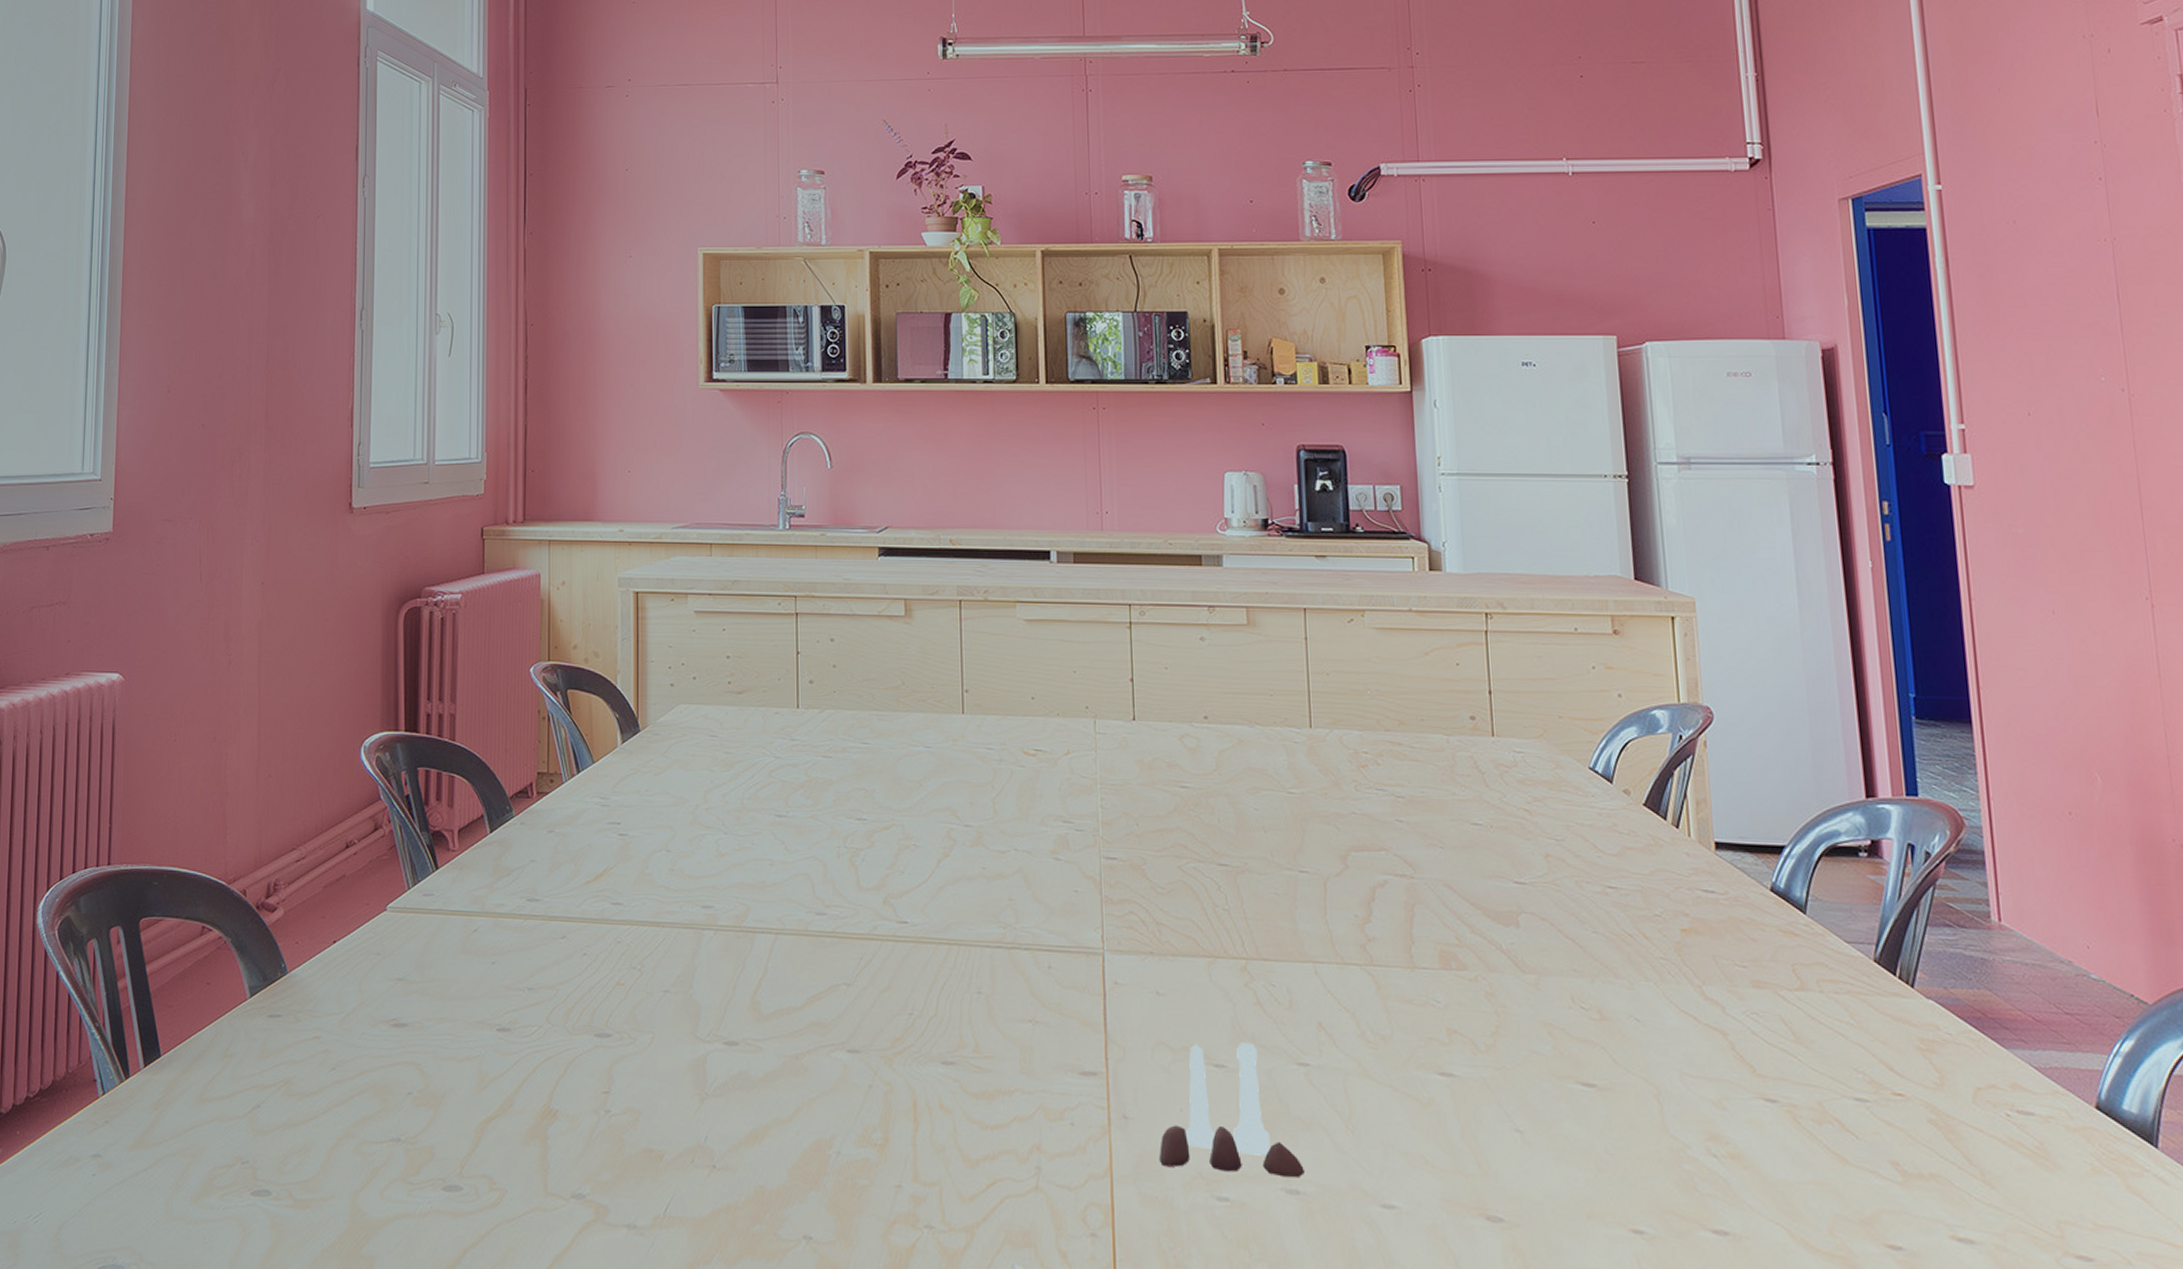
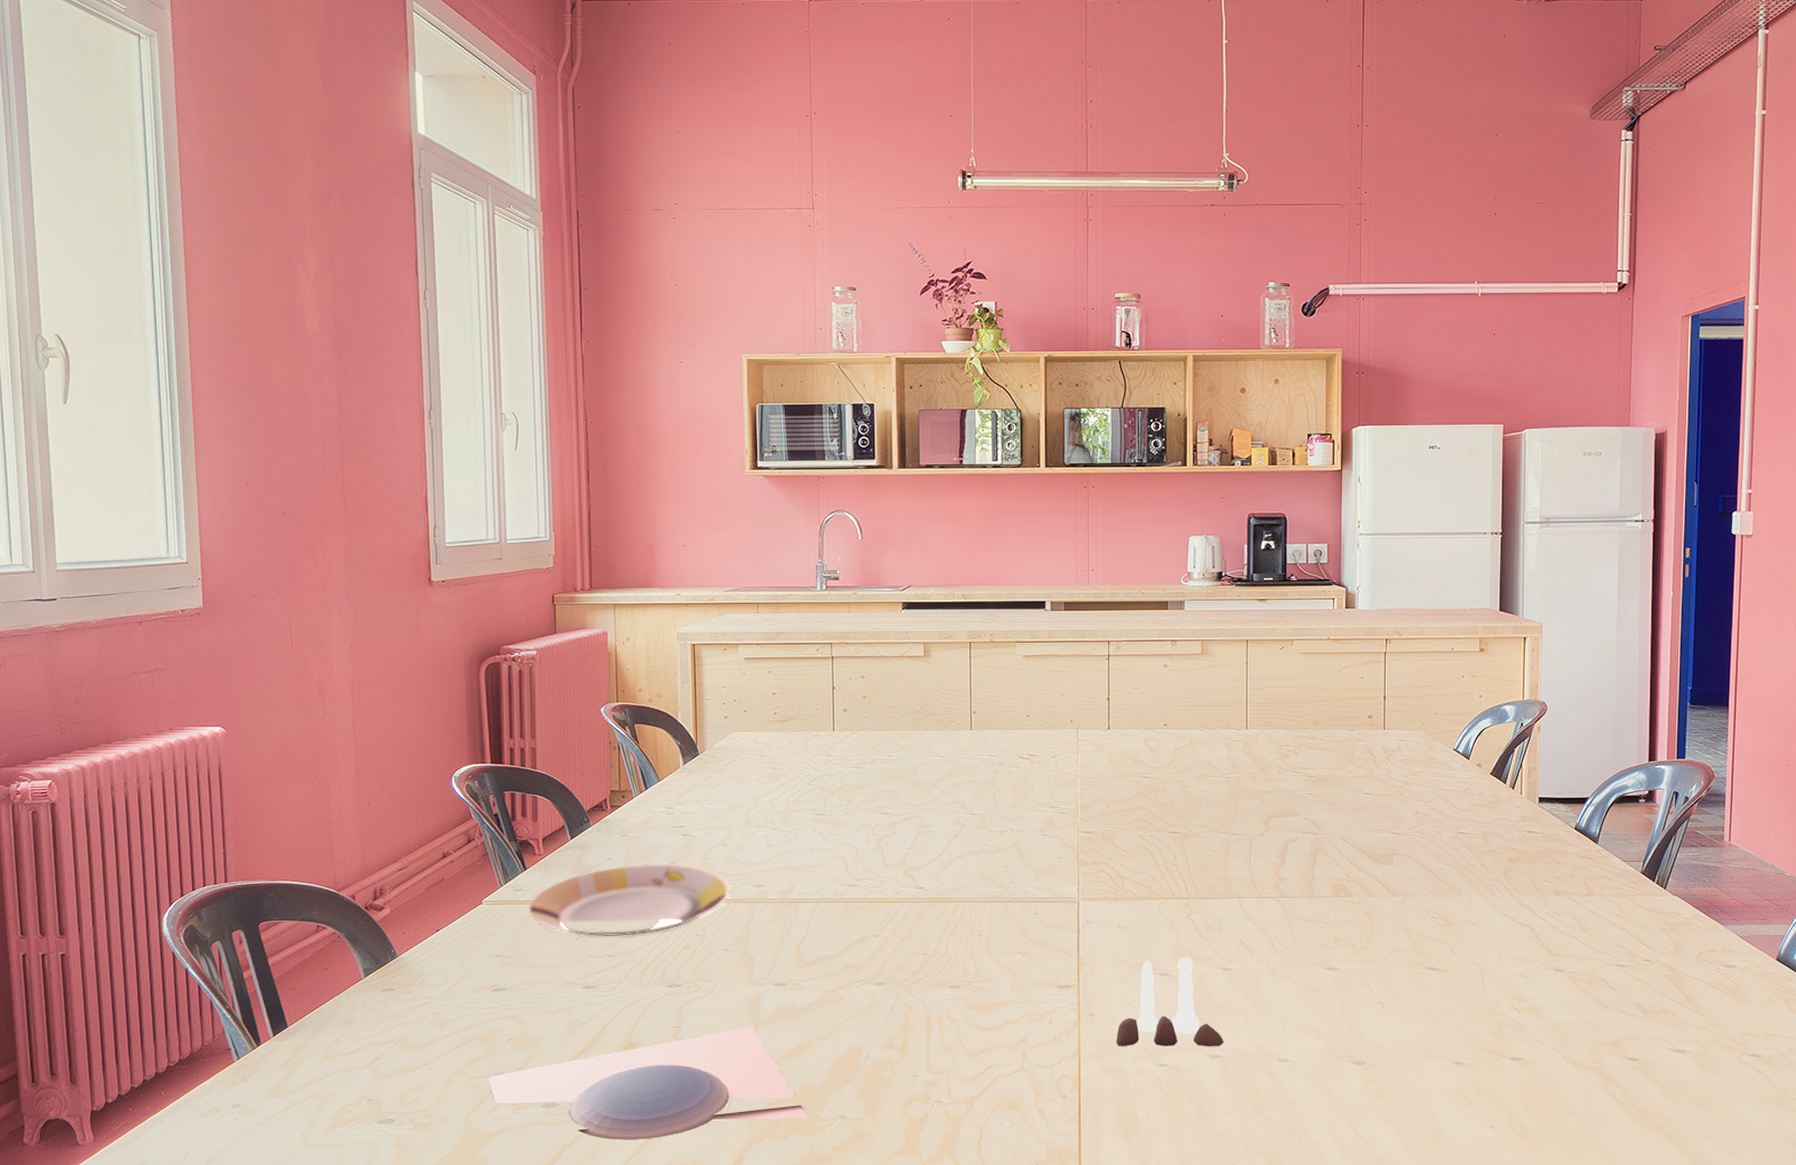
plate: none [382,1099,765,1247] -> present [488,1027,809,1140]
plate: none [439,870,675,964] -> present [529,864,732,936]

